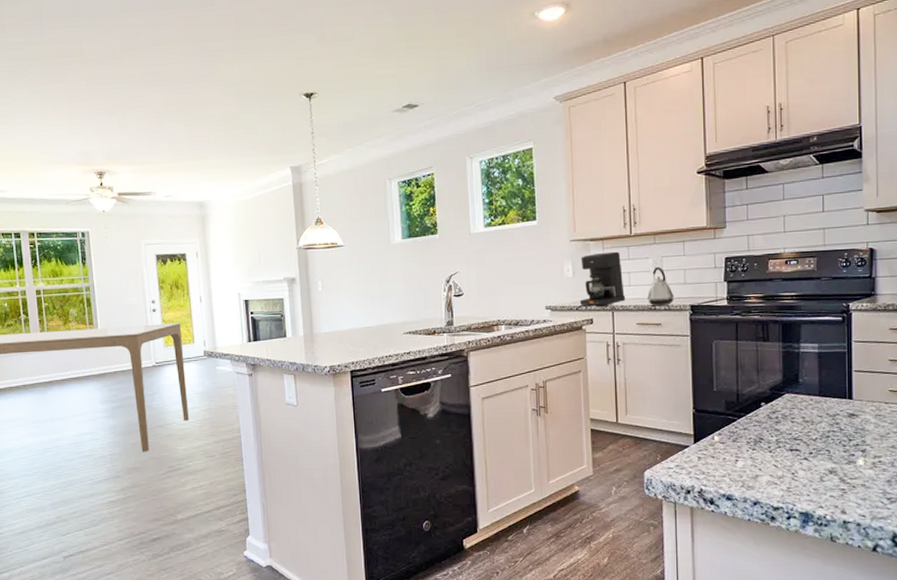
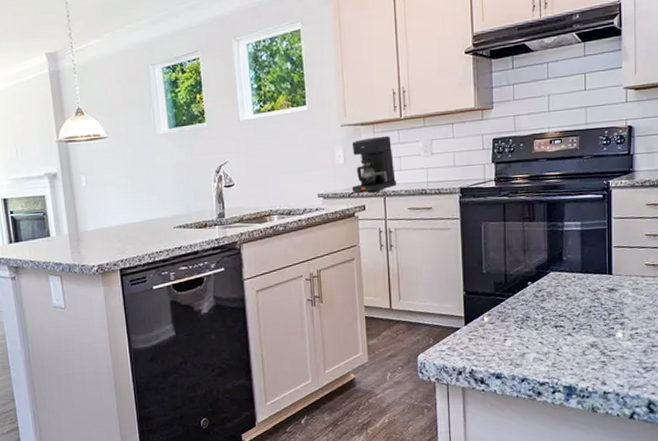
kettle: present [647,266,674,306] -> none [418,149,444,190]

